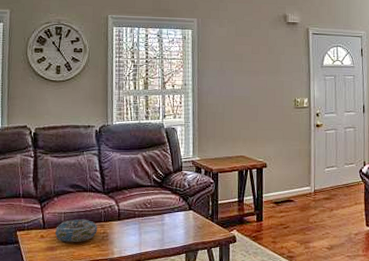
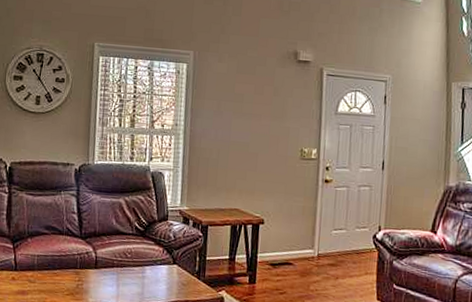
decorative bowl: present [54,219,98,243] -> none [26,263,73,288]

